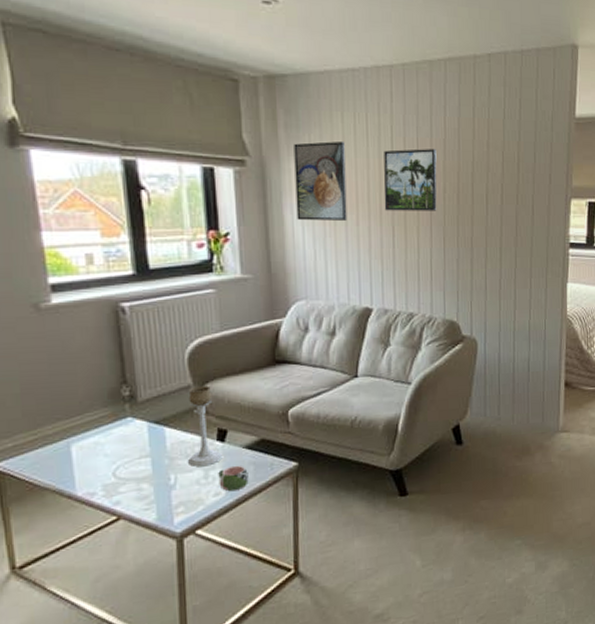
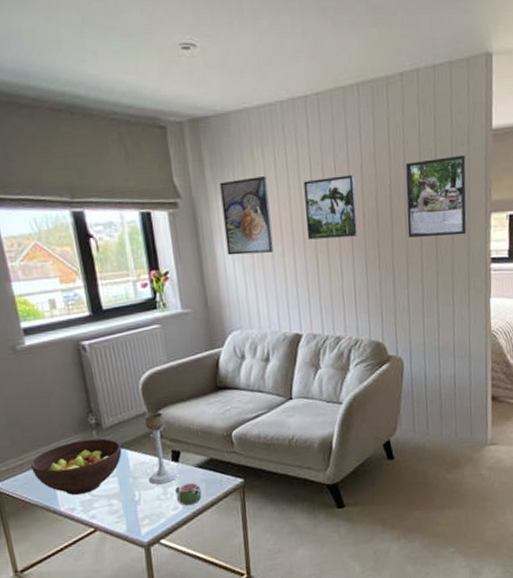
fruit bowl: none [45,413,159,477] -> present [31,438,122,495]
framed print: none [488,139,549,218] -> present [405,154,467,238]

